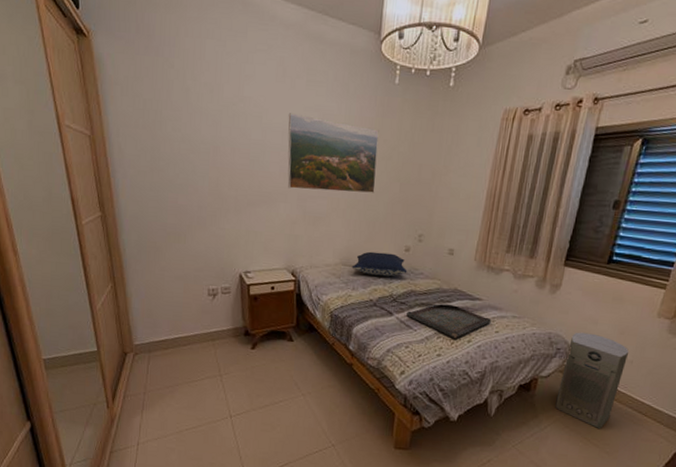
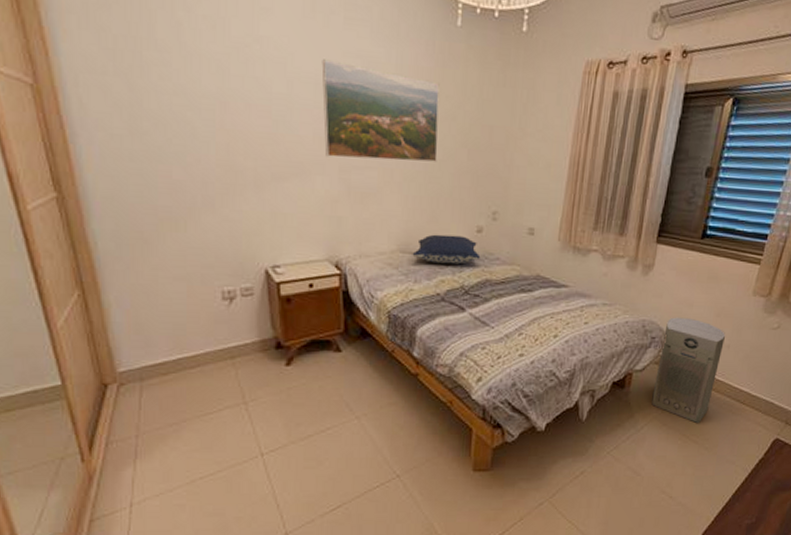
serving tray: present [406,304,491,339] -> none [482,294,579,334]

